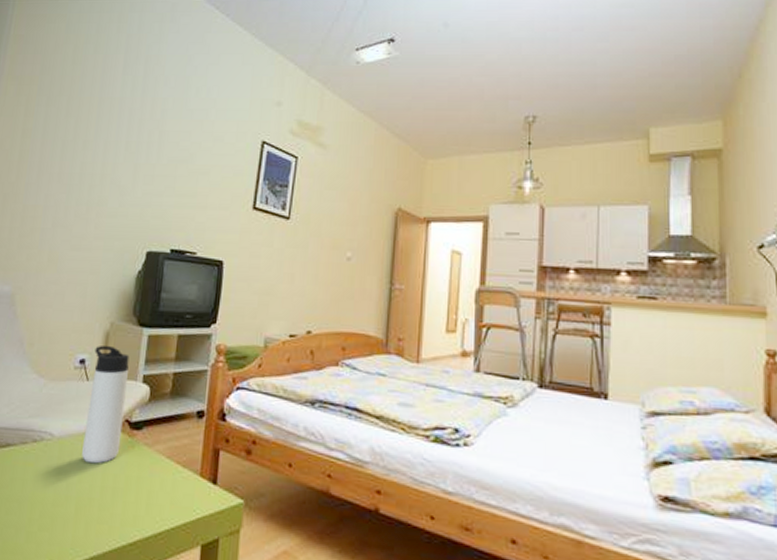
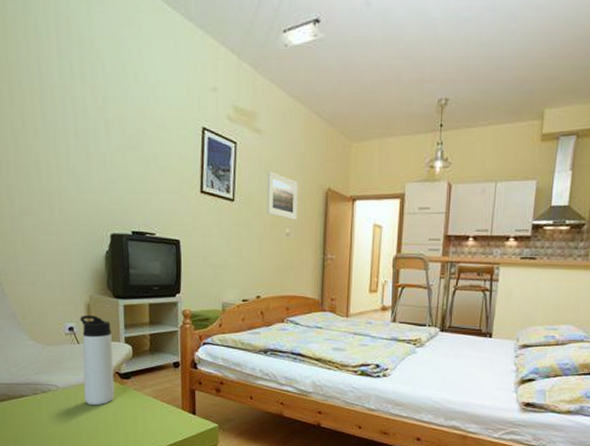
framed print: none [326,188,364,244] -> present [266,171,298,221]

